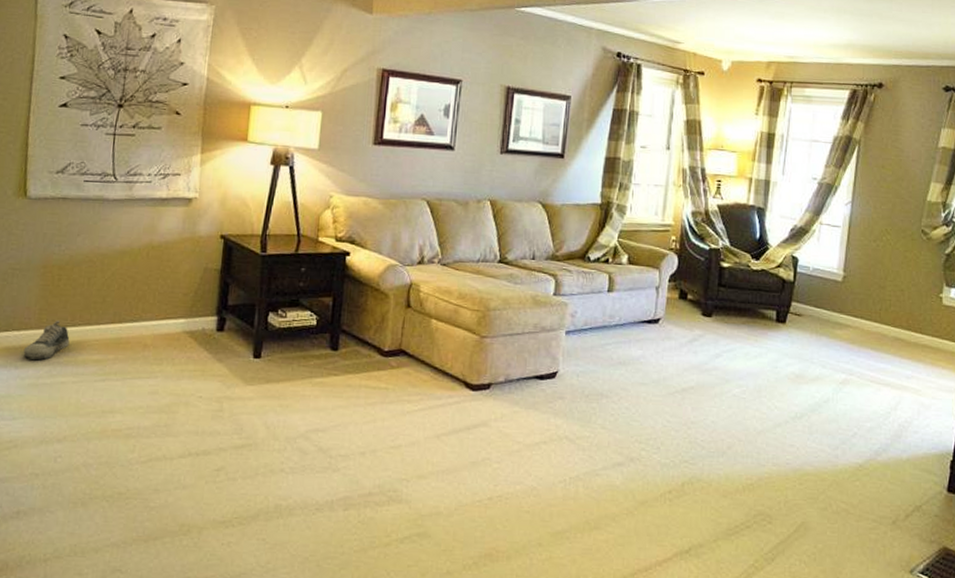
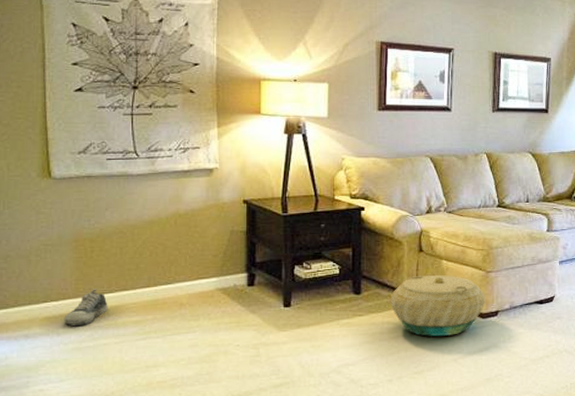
basket: none [370,334,478,407] -> present [390,275,486,336]

